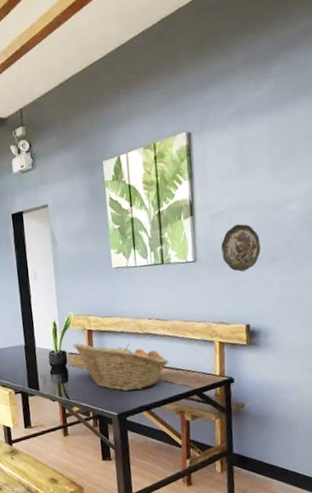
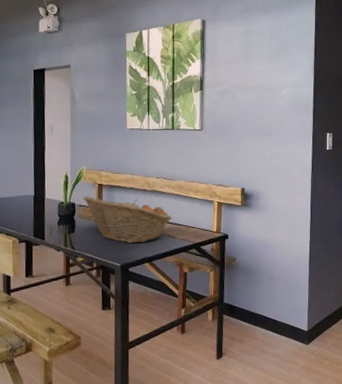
decorative plate: present [221,224,261,272] -> none [225,102,257,142]

